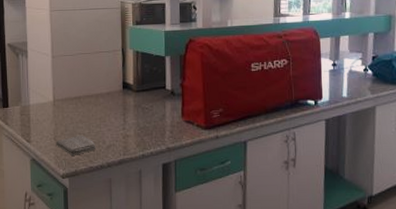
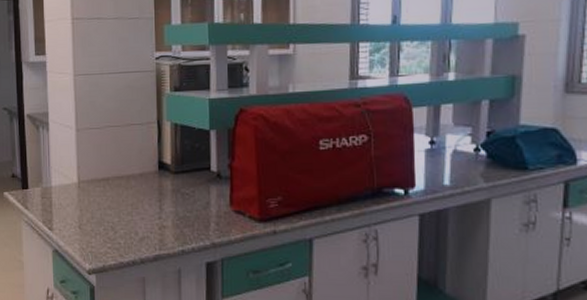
washcloth: present [56,136,96,156] -> none [81,225,127,248]

